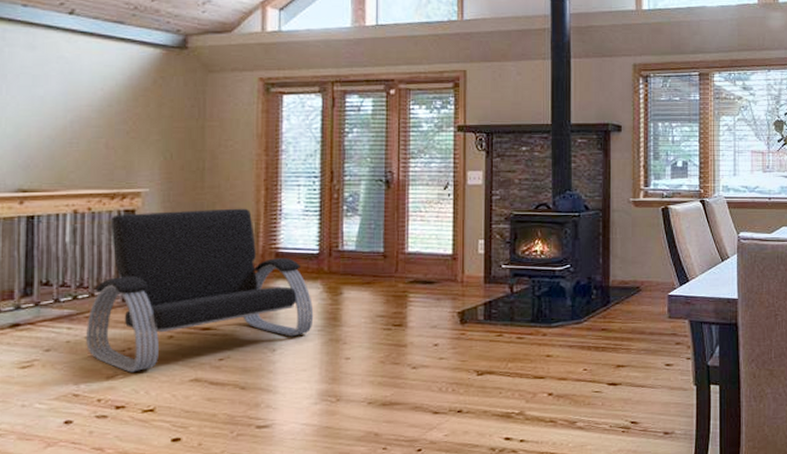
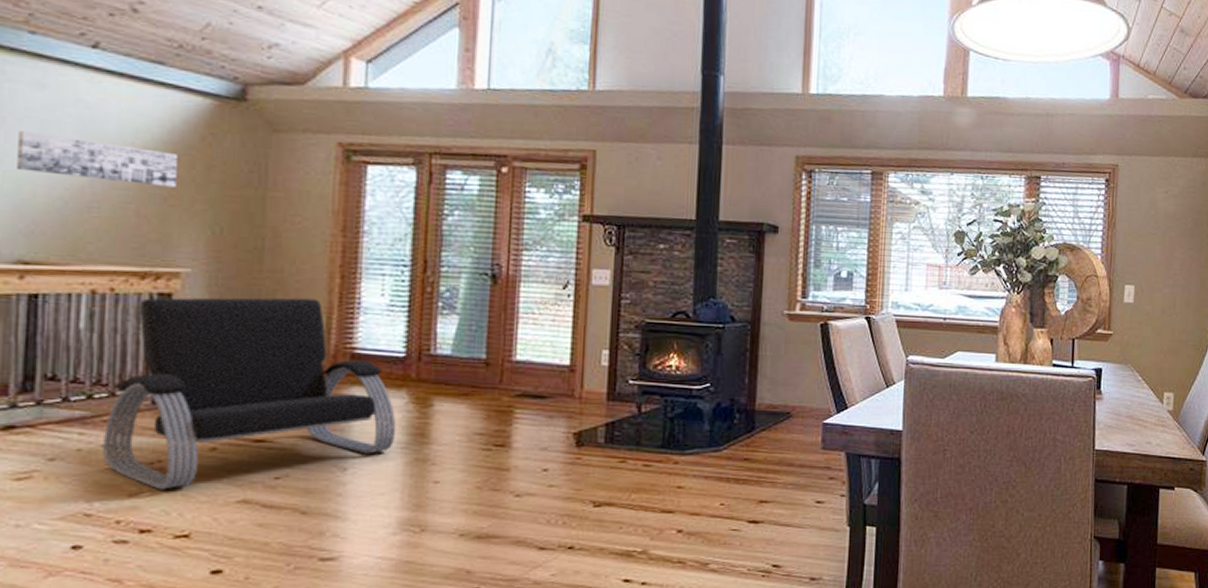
wall art: none [16,85,136,123] -> present [17,131,177,188]

